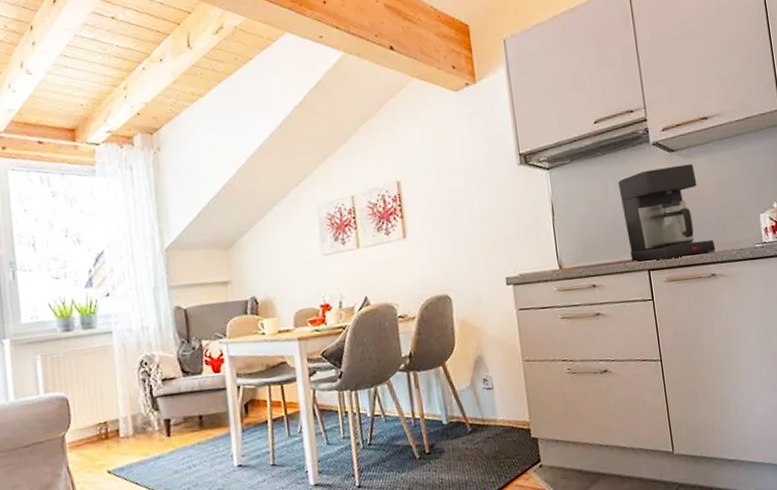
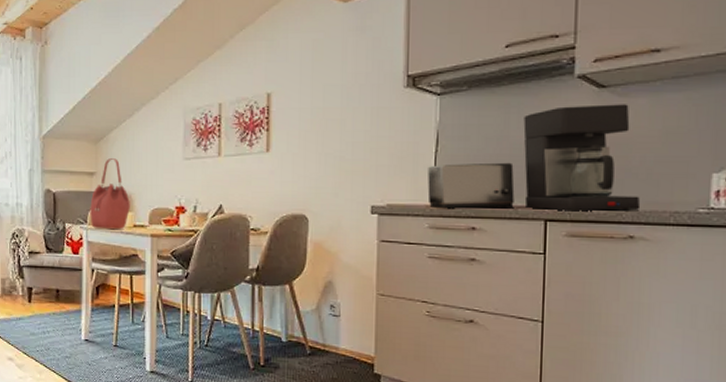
handbag: none [227,263,273,341] -> present [90,158,130,230]
toaster: none [549,223,623,273] -> present [427,162,515,211]

